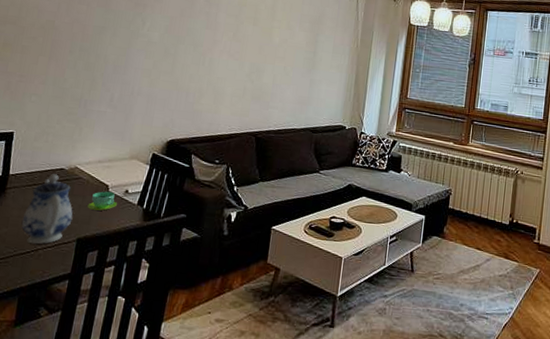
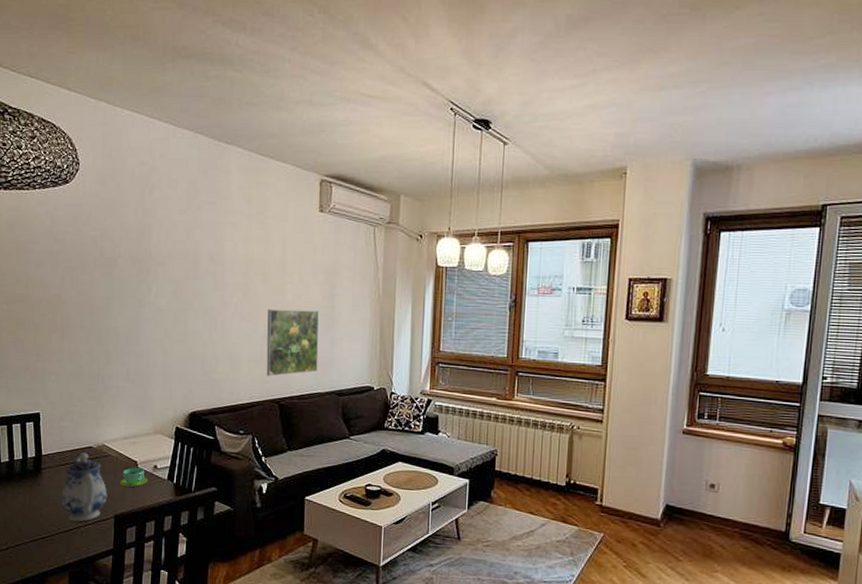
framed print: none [247,49,302,111] -> present [266,309,319,377]

